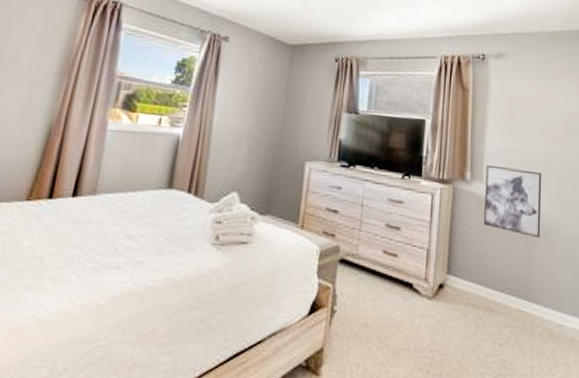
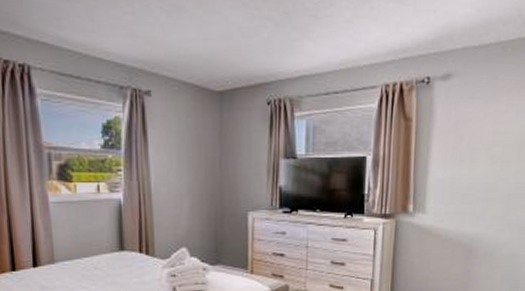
wall art: present [484,164,542,239] -> none [426,195,486,260]

